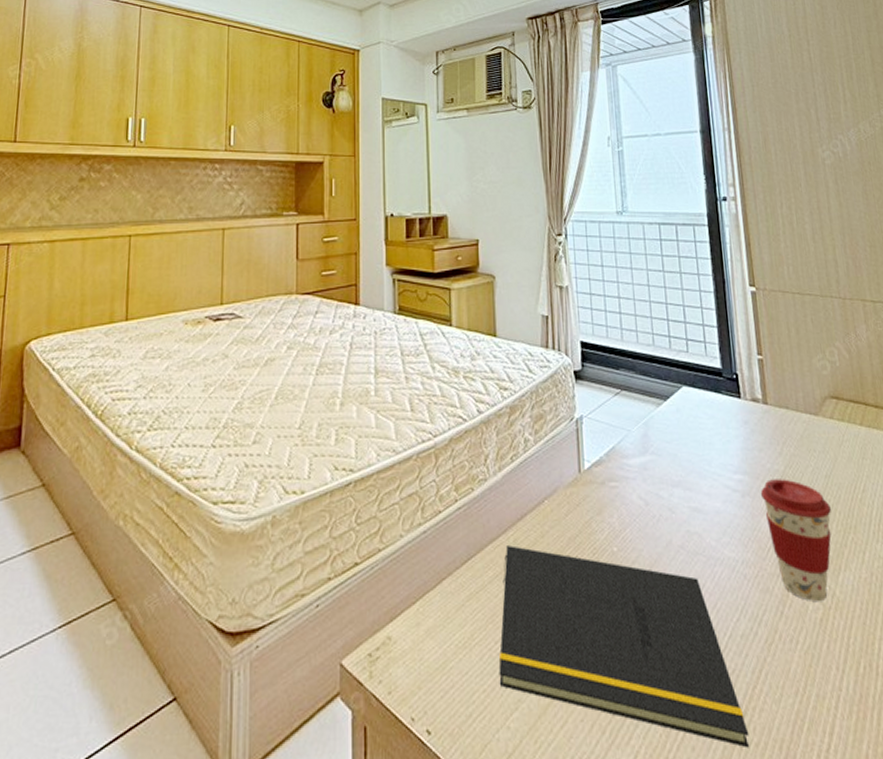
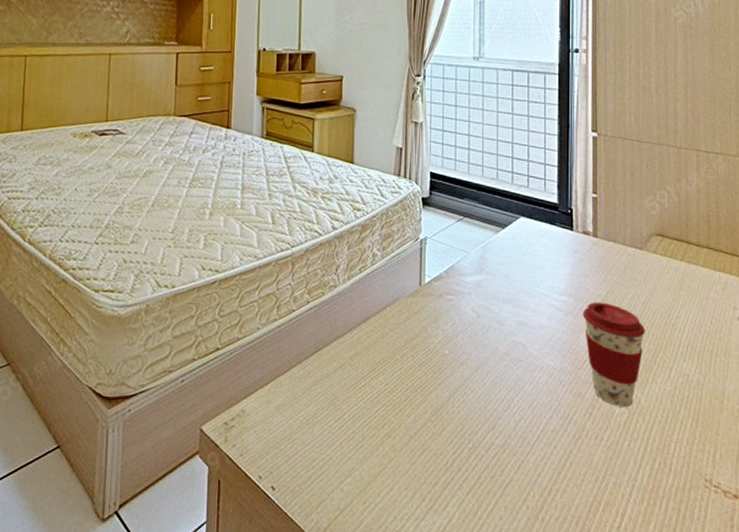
notepad: present [498,545,749,748] -> none [336,343,551,521]

